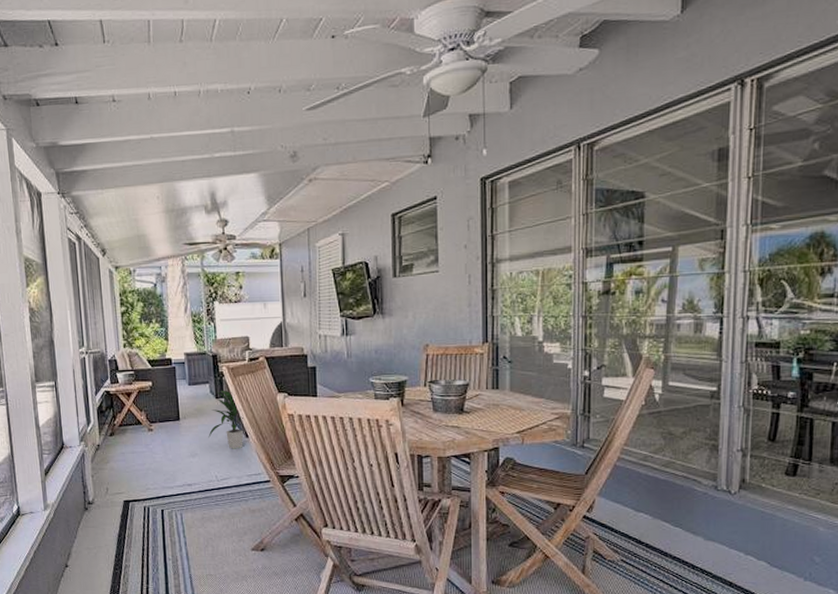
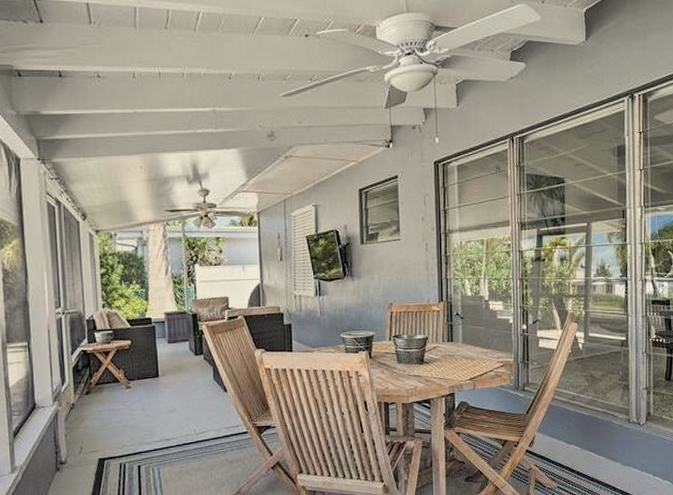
indoor plant: present [208,390,244,449] -> none [187,347,223,403]

